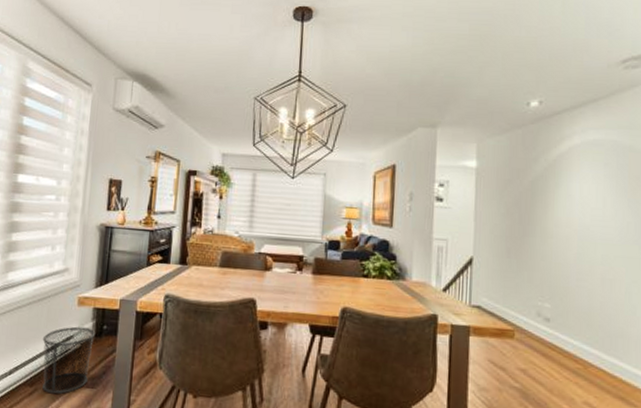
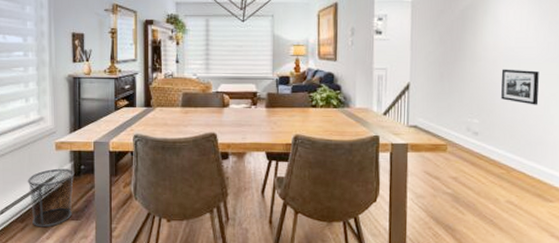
picture frame: none [575,248,619,292] -> present [501,69,539,105]

